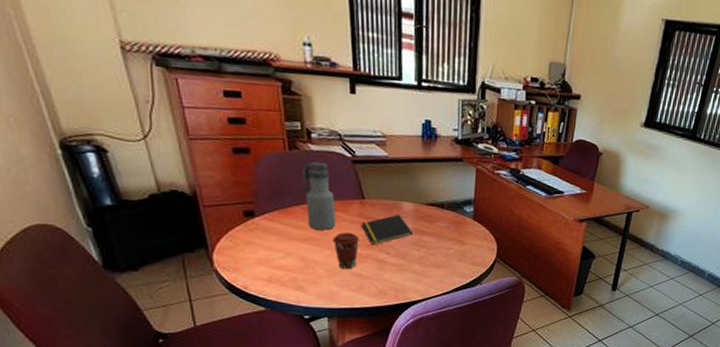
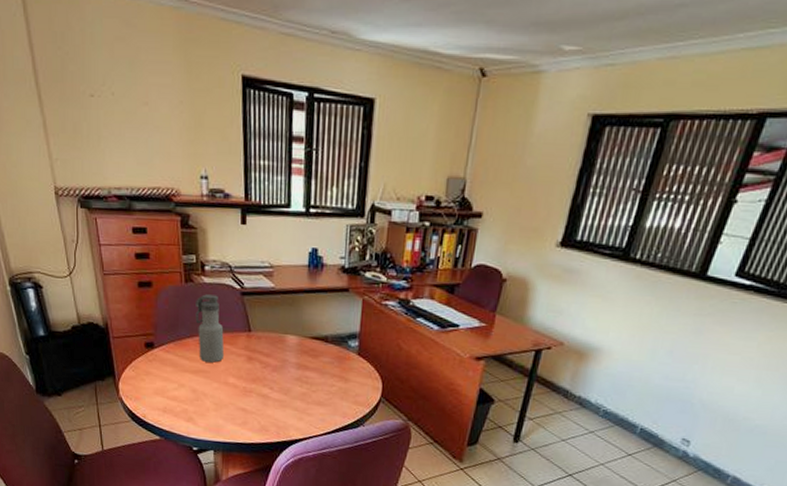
coffee cup: present [332,232,359,269] -> none [220,365,245,403]
notepad: present [361,214,414,245] -> none [247,347,297,380]

